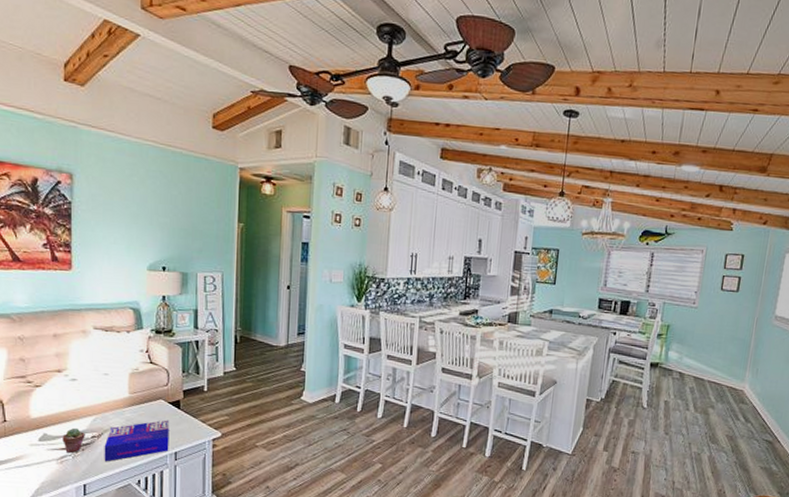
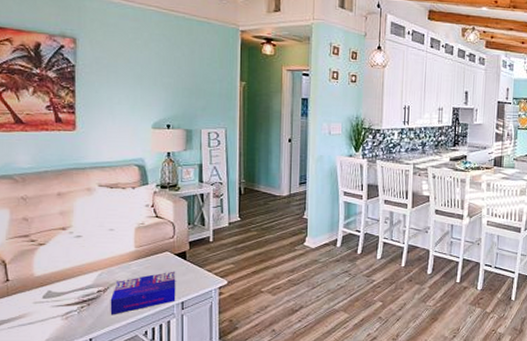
potted succulent: present [62,428,85,453] -> none [67,283,91,309]

